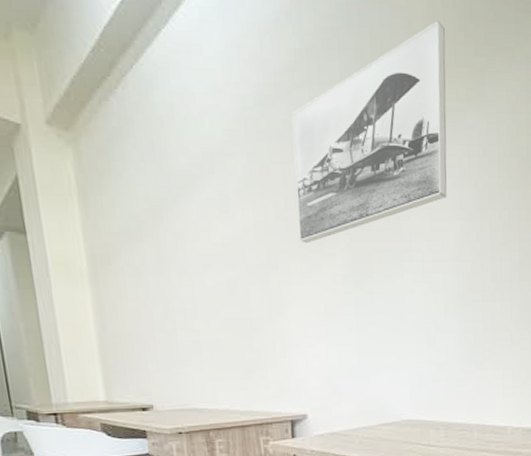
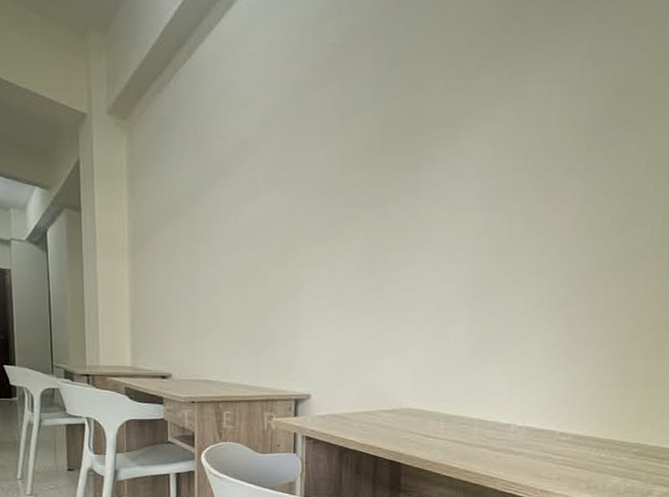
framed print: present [292,21,447,244] -> none [320,14,481,229]

